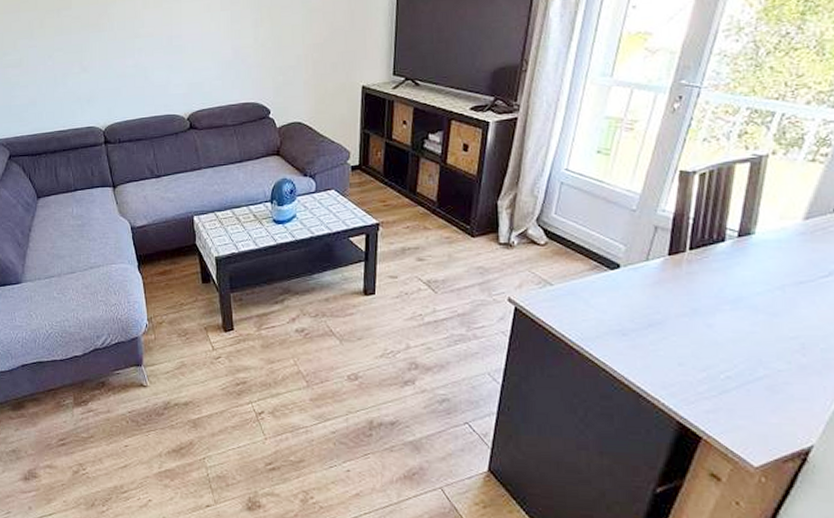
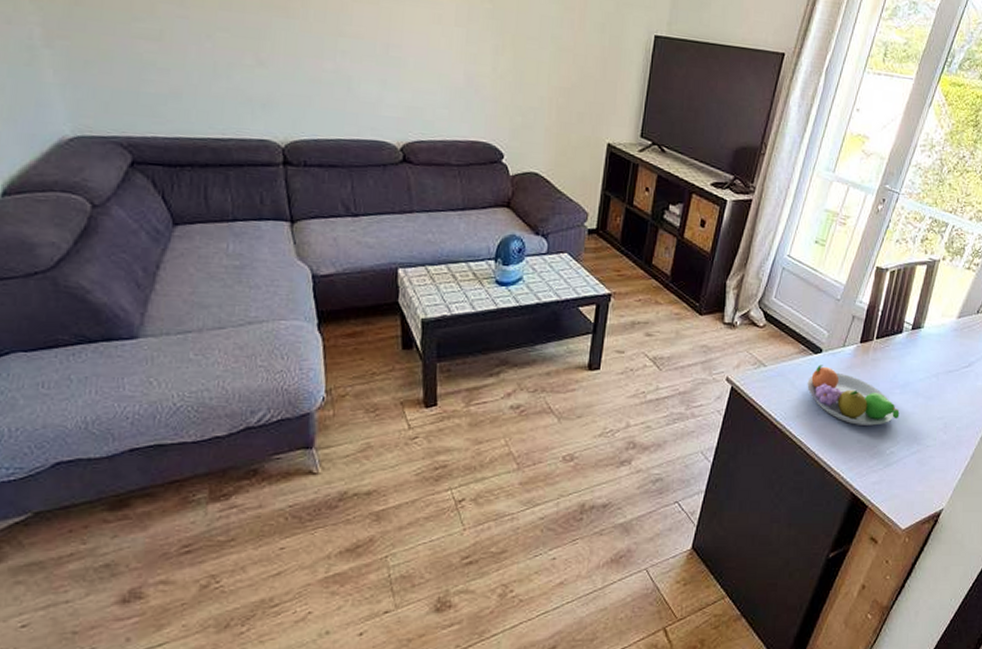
fruit bowl: none [605,281,733,347] -> present [807,365,900,426]

